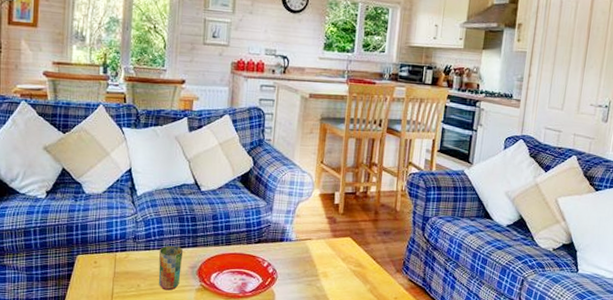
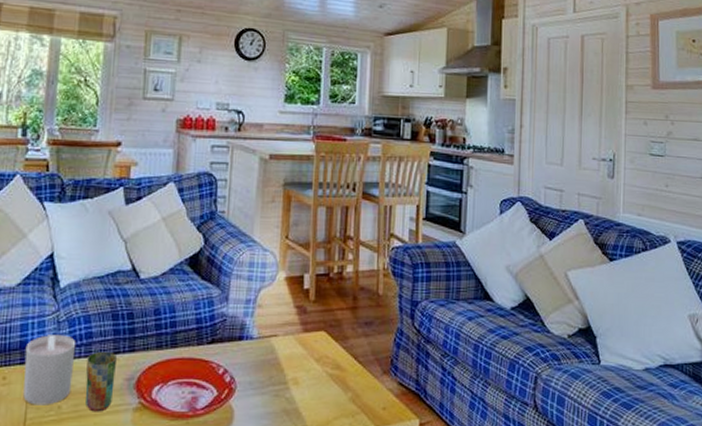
candle: none [110,231,151,284] -> present [23,335,76,405]

